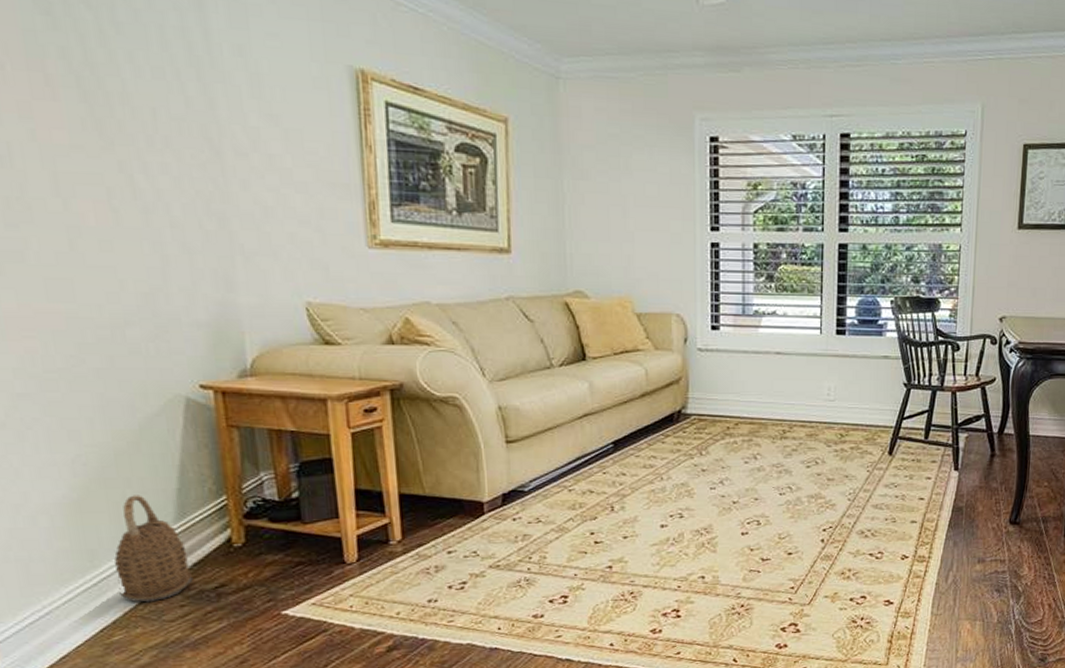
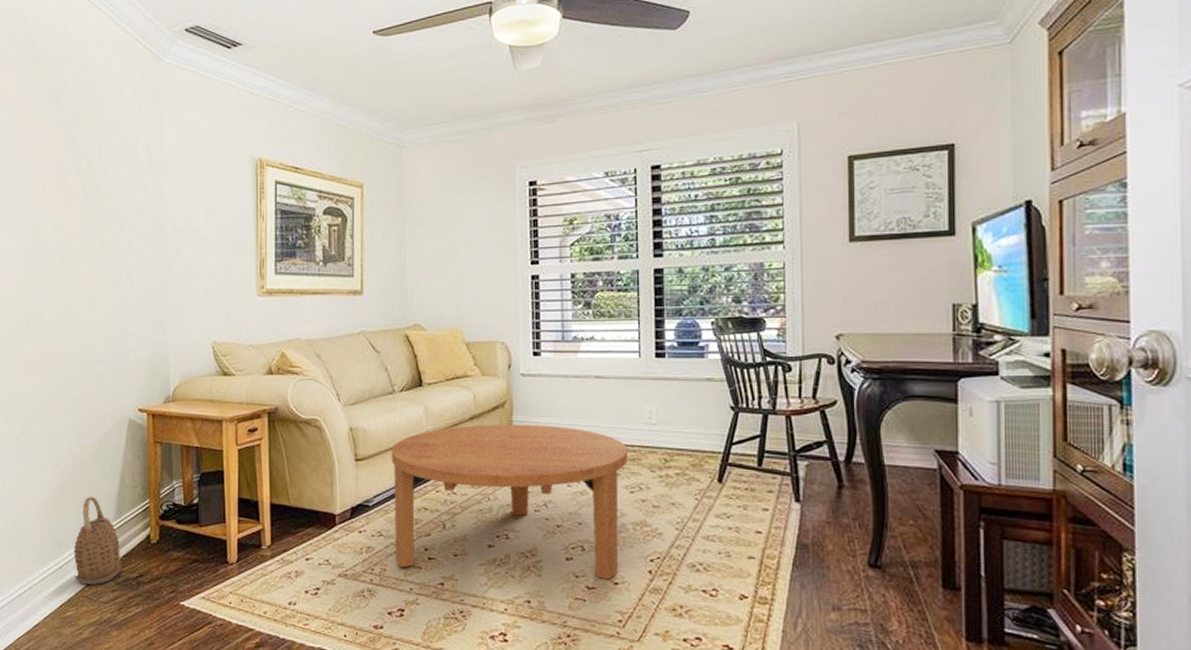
coffee table: none [549,401,805,554] -> present [391,424,628,580]

